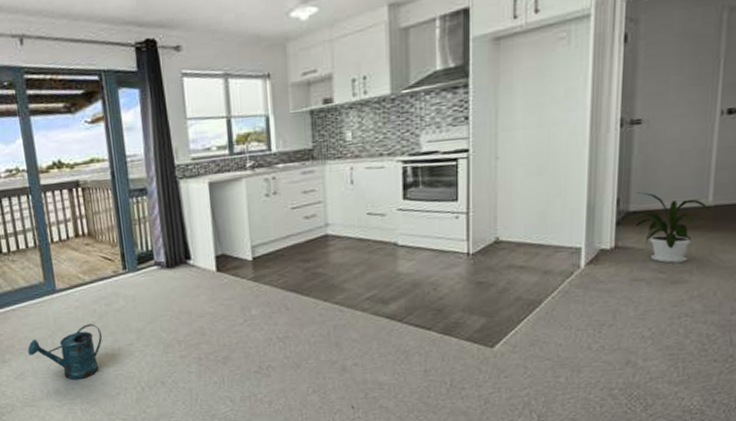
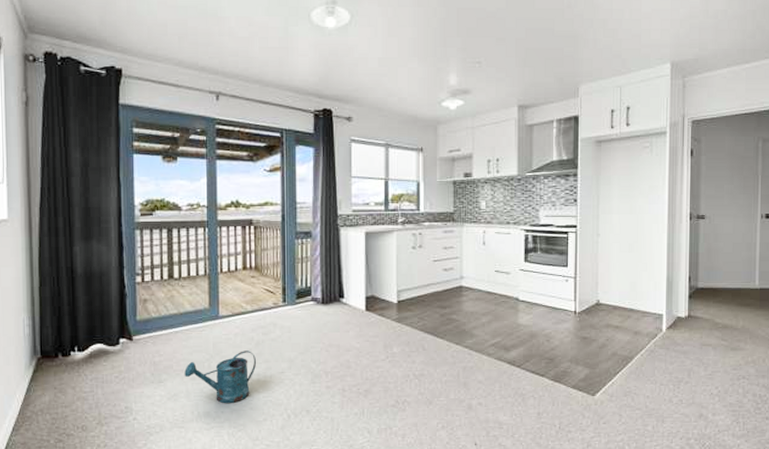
house plant: present [627,192,711,264] -> none [696,273,757,333]

